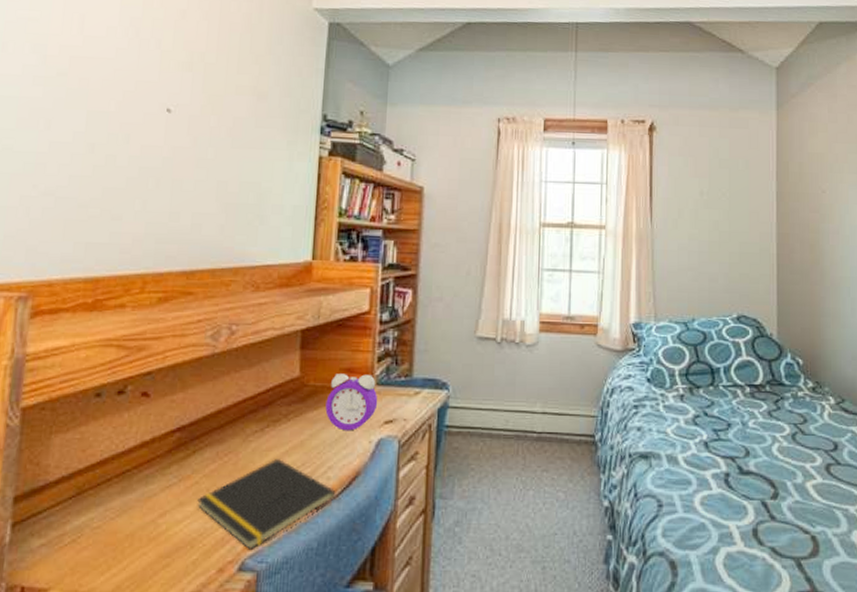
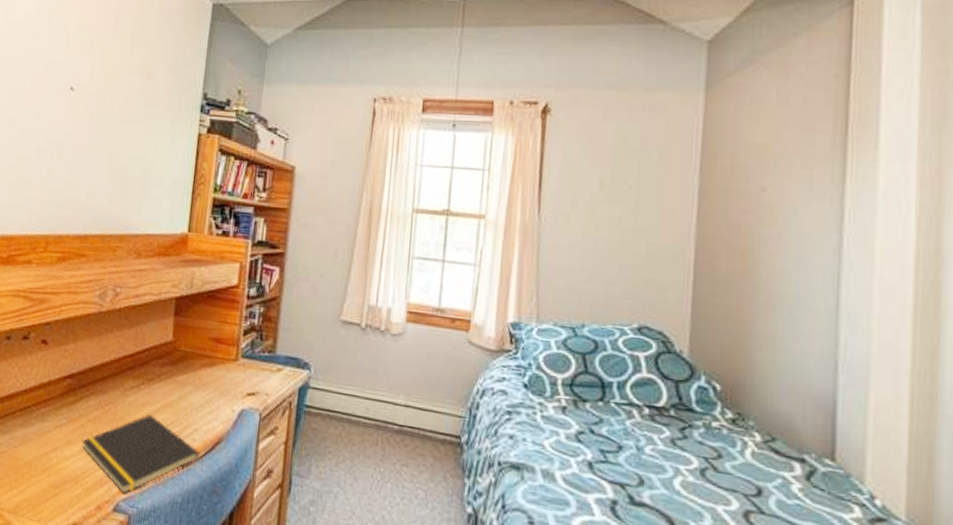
alarm clock: present [325,374,378,431] -> none [194,342,243,398]

